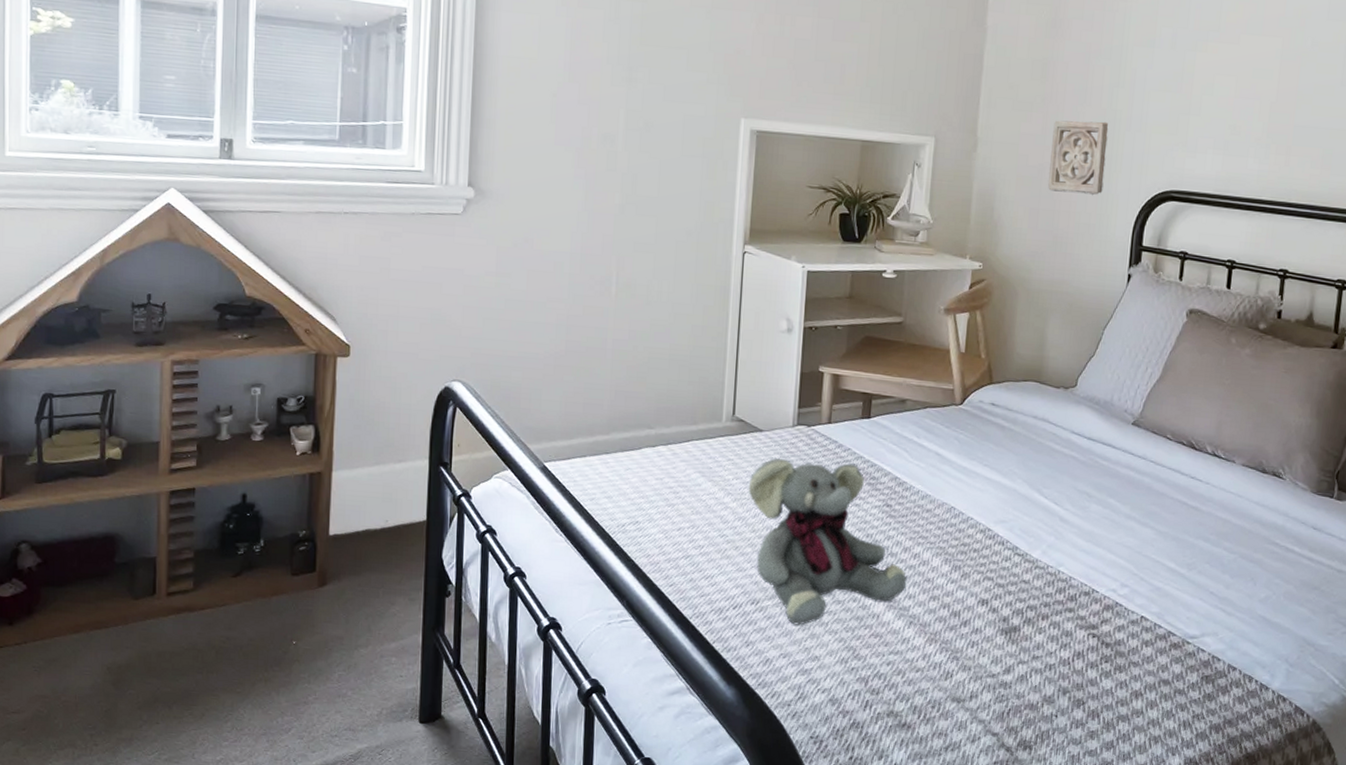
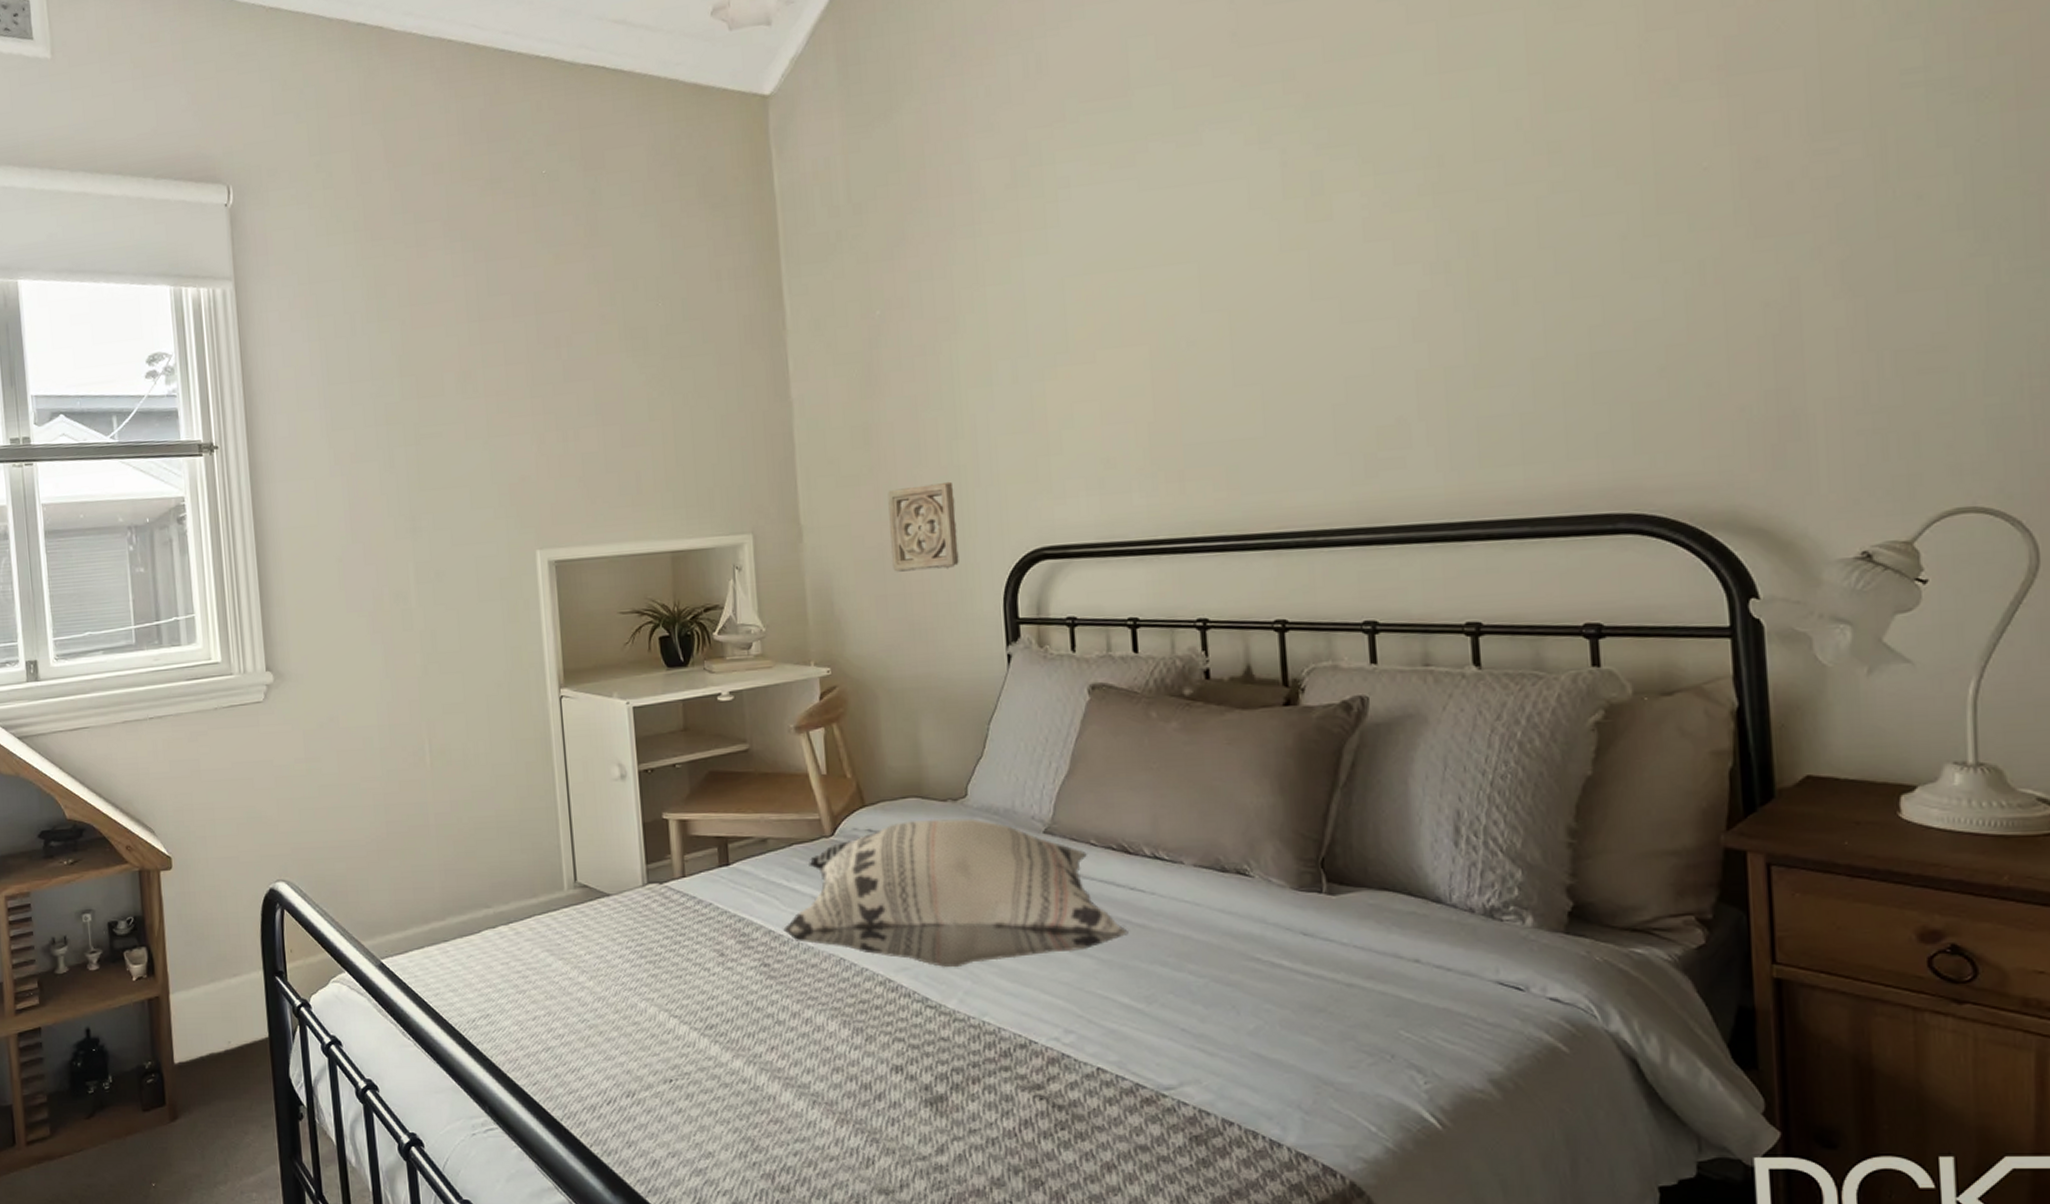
plush elephant: present [748,457,907,625] -> none [603,920,802,1117]
decorative pillow: none [908,401,1184,525] -> present [783,818,1129,968]

